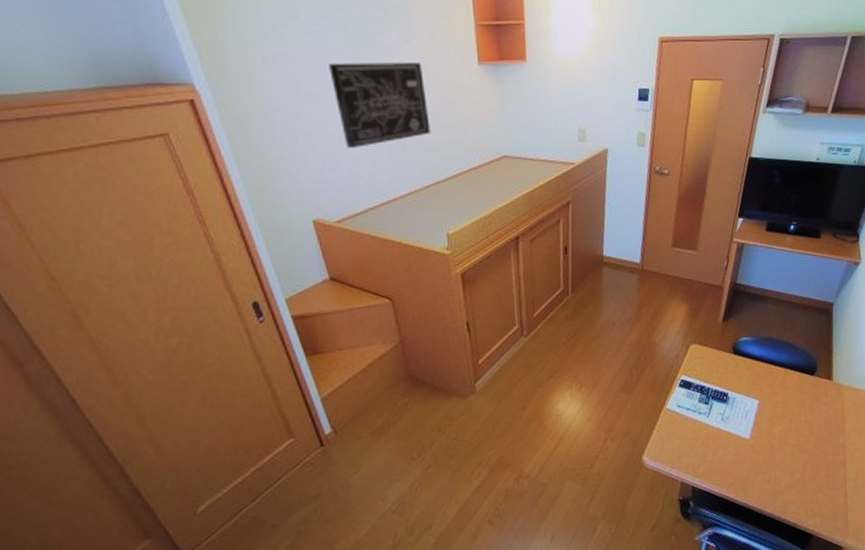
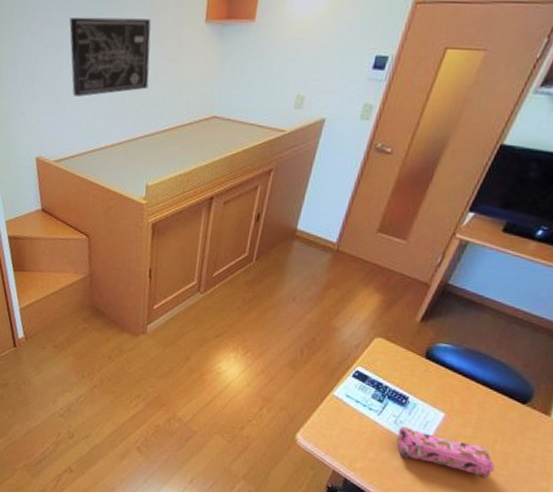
pencil case: none [726,420,805,451] -> present [396,426,495,480]

